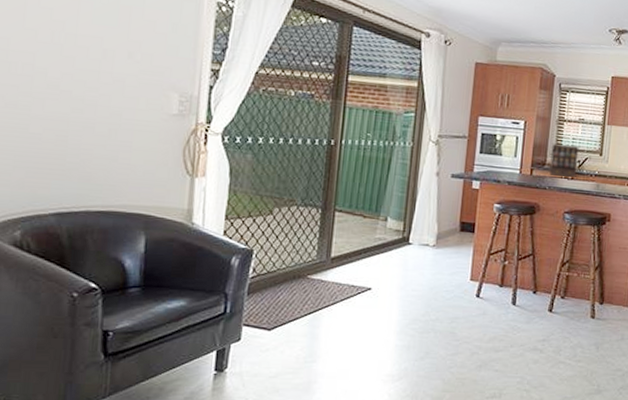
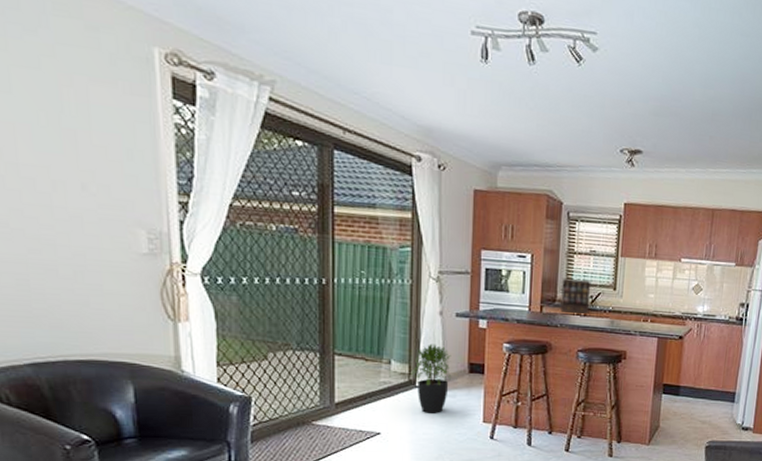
potted plant: none [405,202,444,270] -> present [411,344,452,413]

